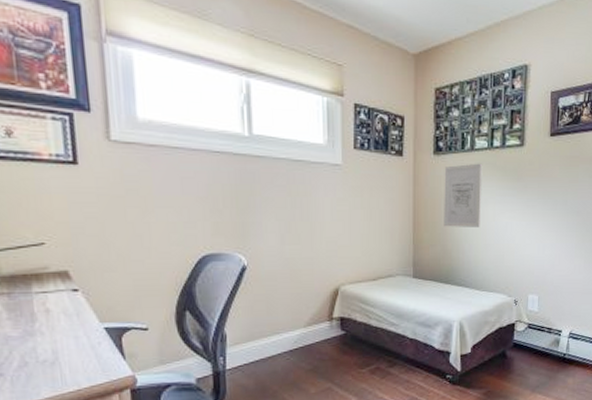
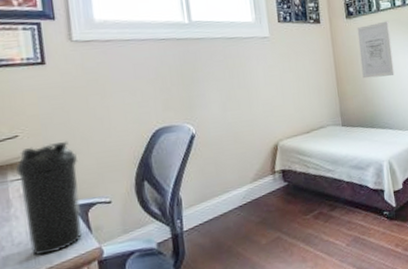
water bottle: none [42,255,115,377] -> present [16,140,83,256]

